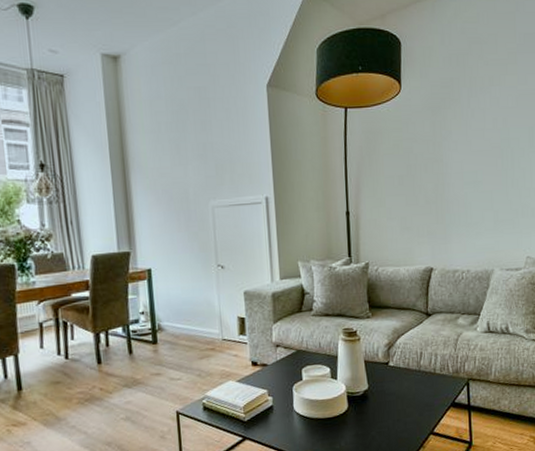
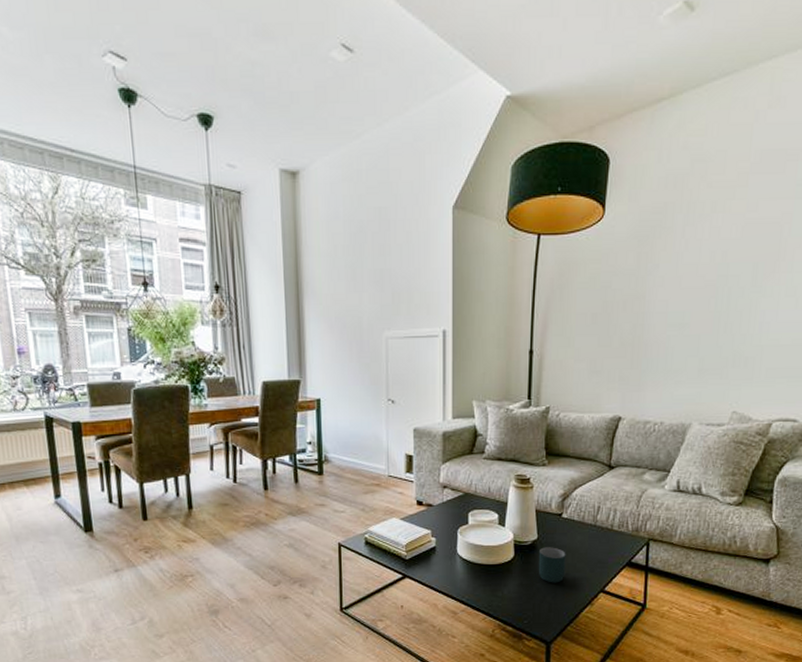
mug: none [370,395,397,431] -> present [538,547,566,583]

